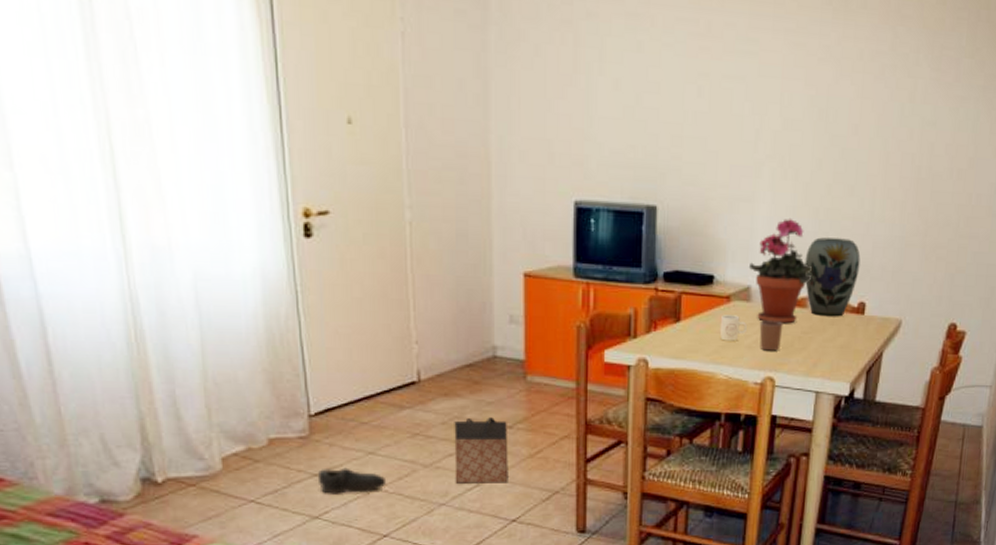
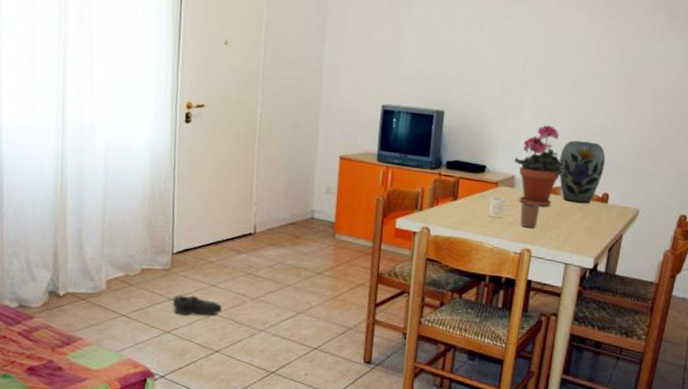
bag: present [454,417,508,483] -> none [273,264,317,318]

